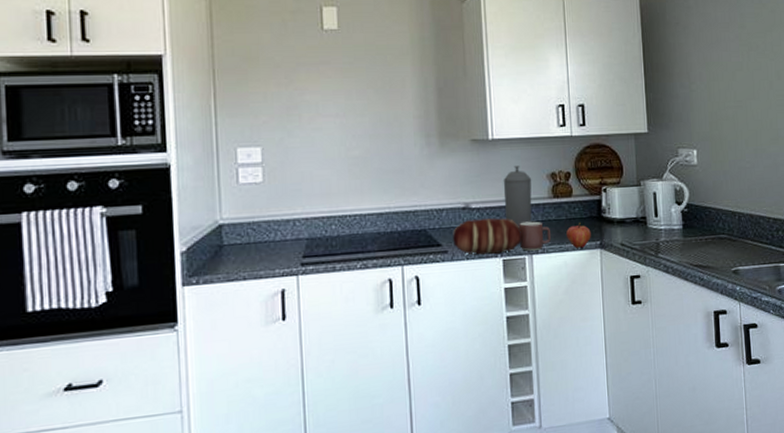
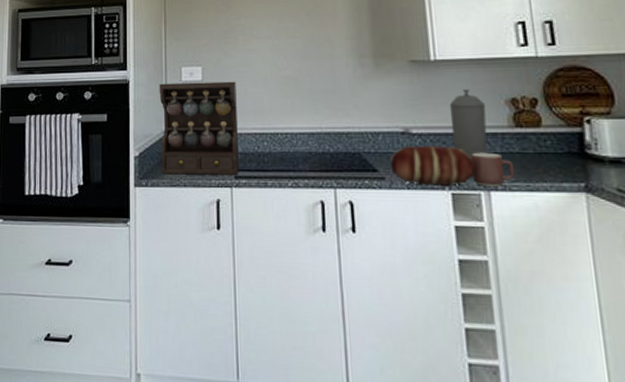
spice rack: none [209,163,307,269] -> present [159,81,240,175]
fruit: present [566,223,591,248] -> none [535,159,572,189]

